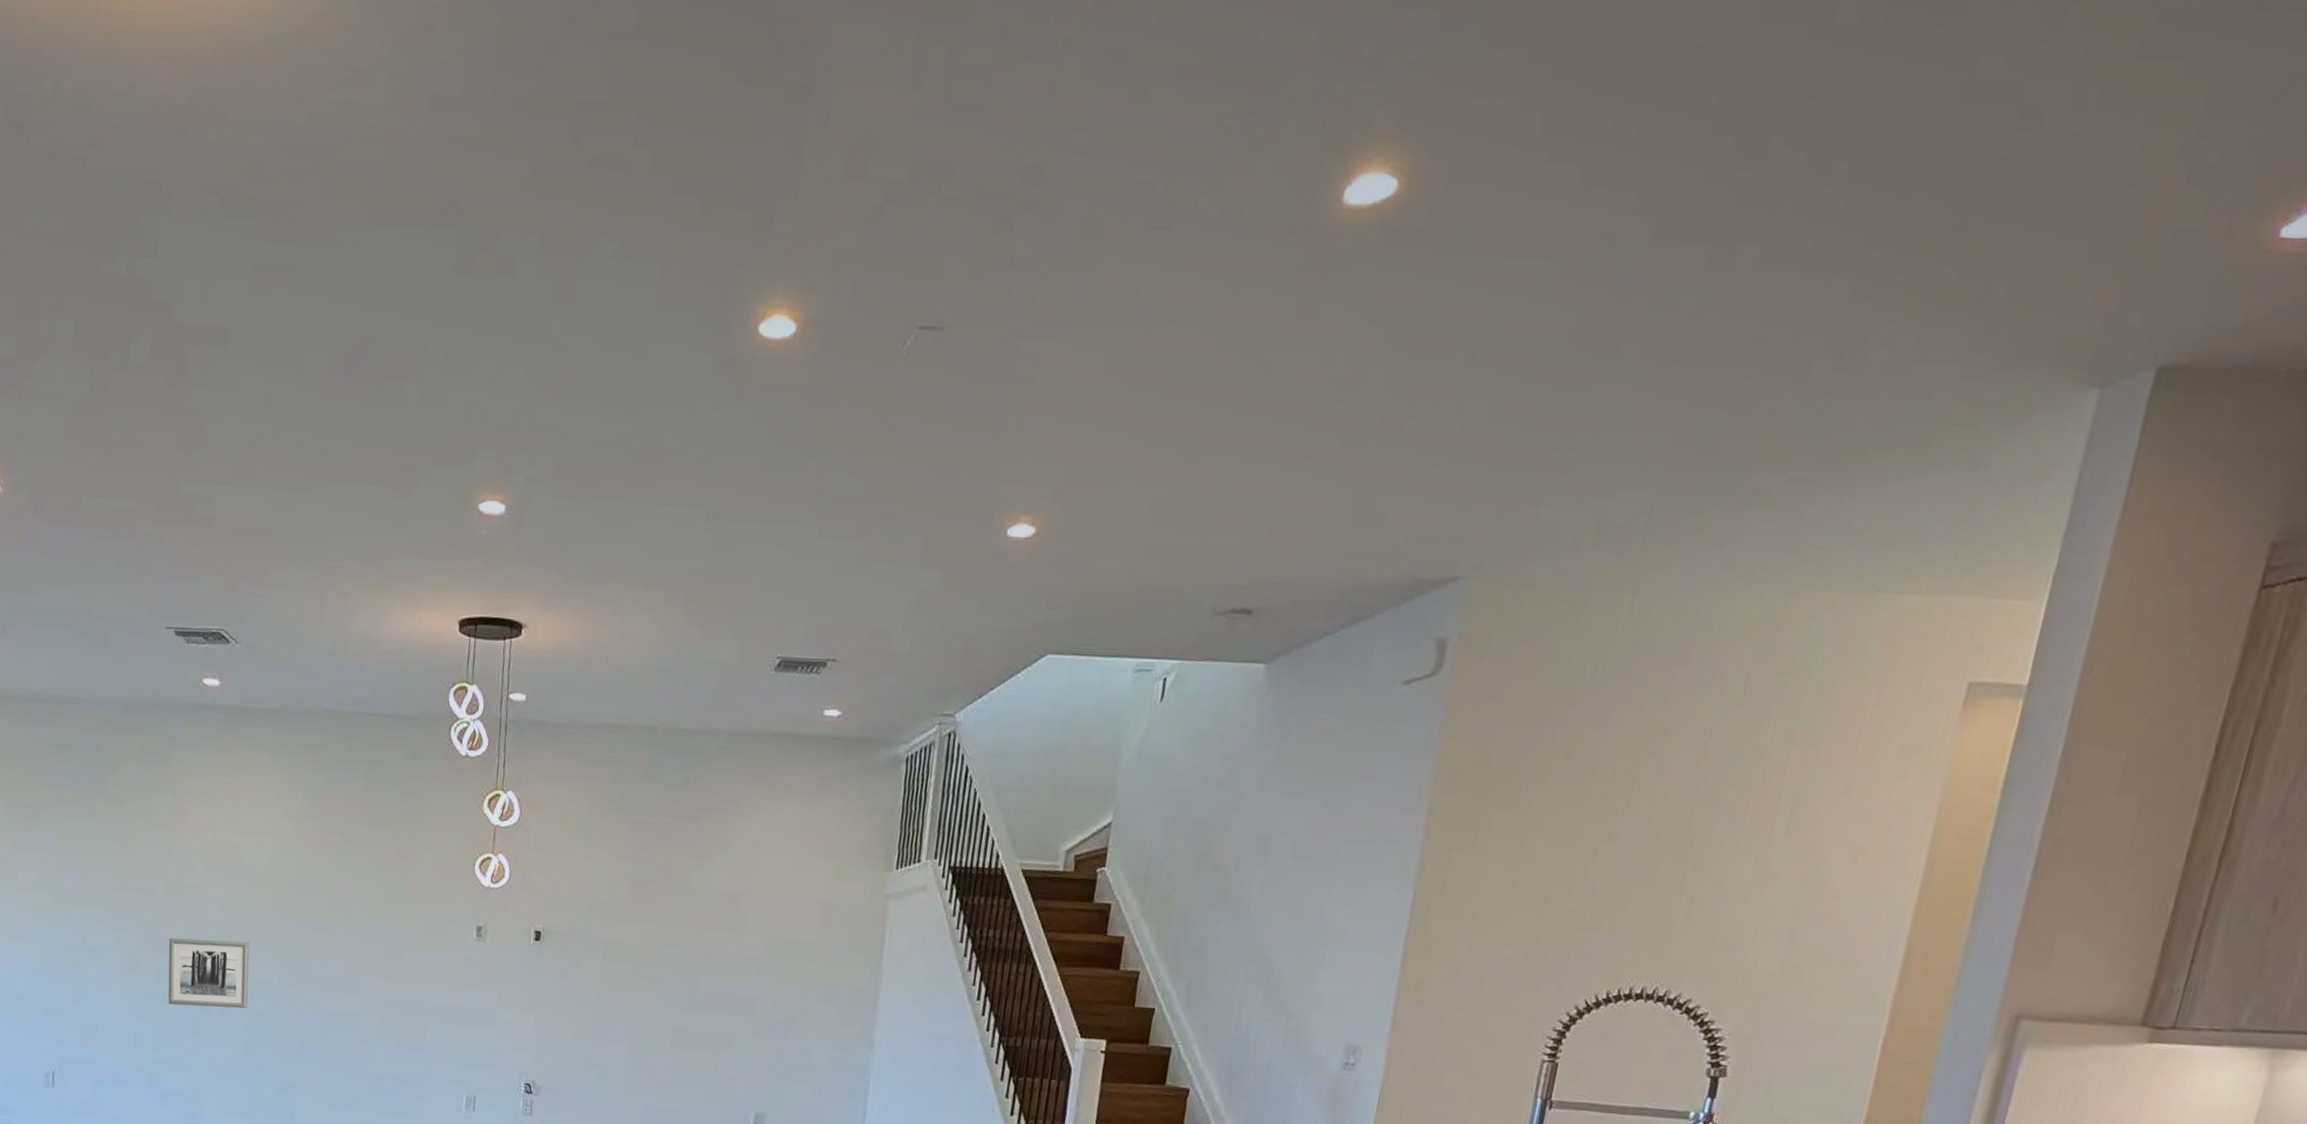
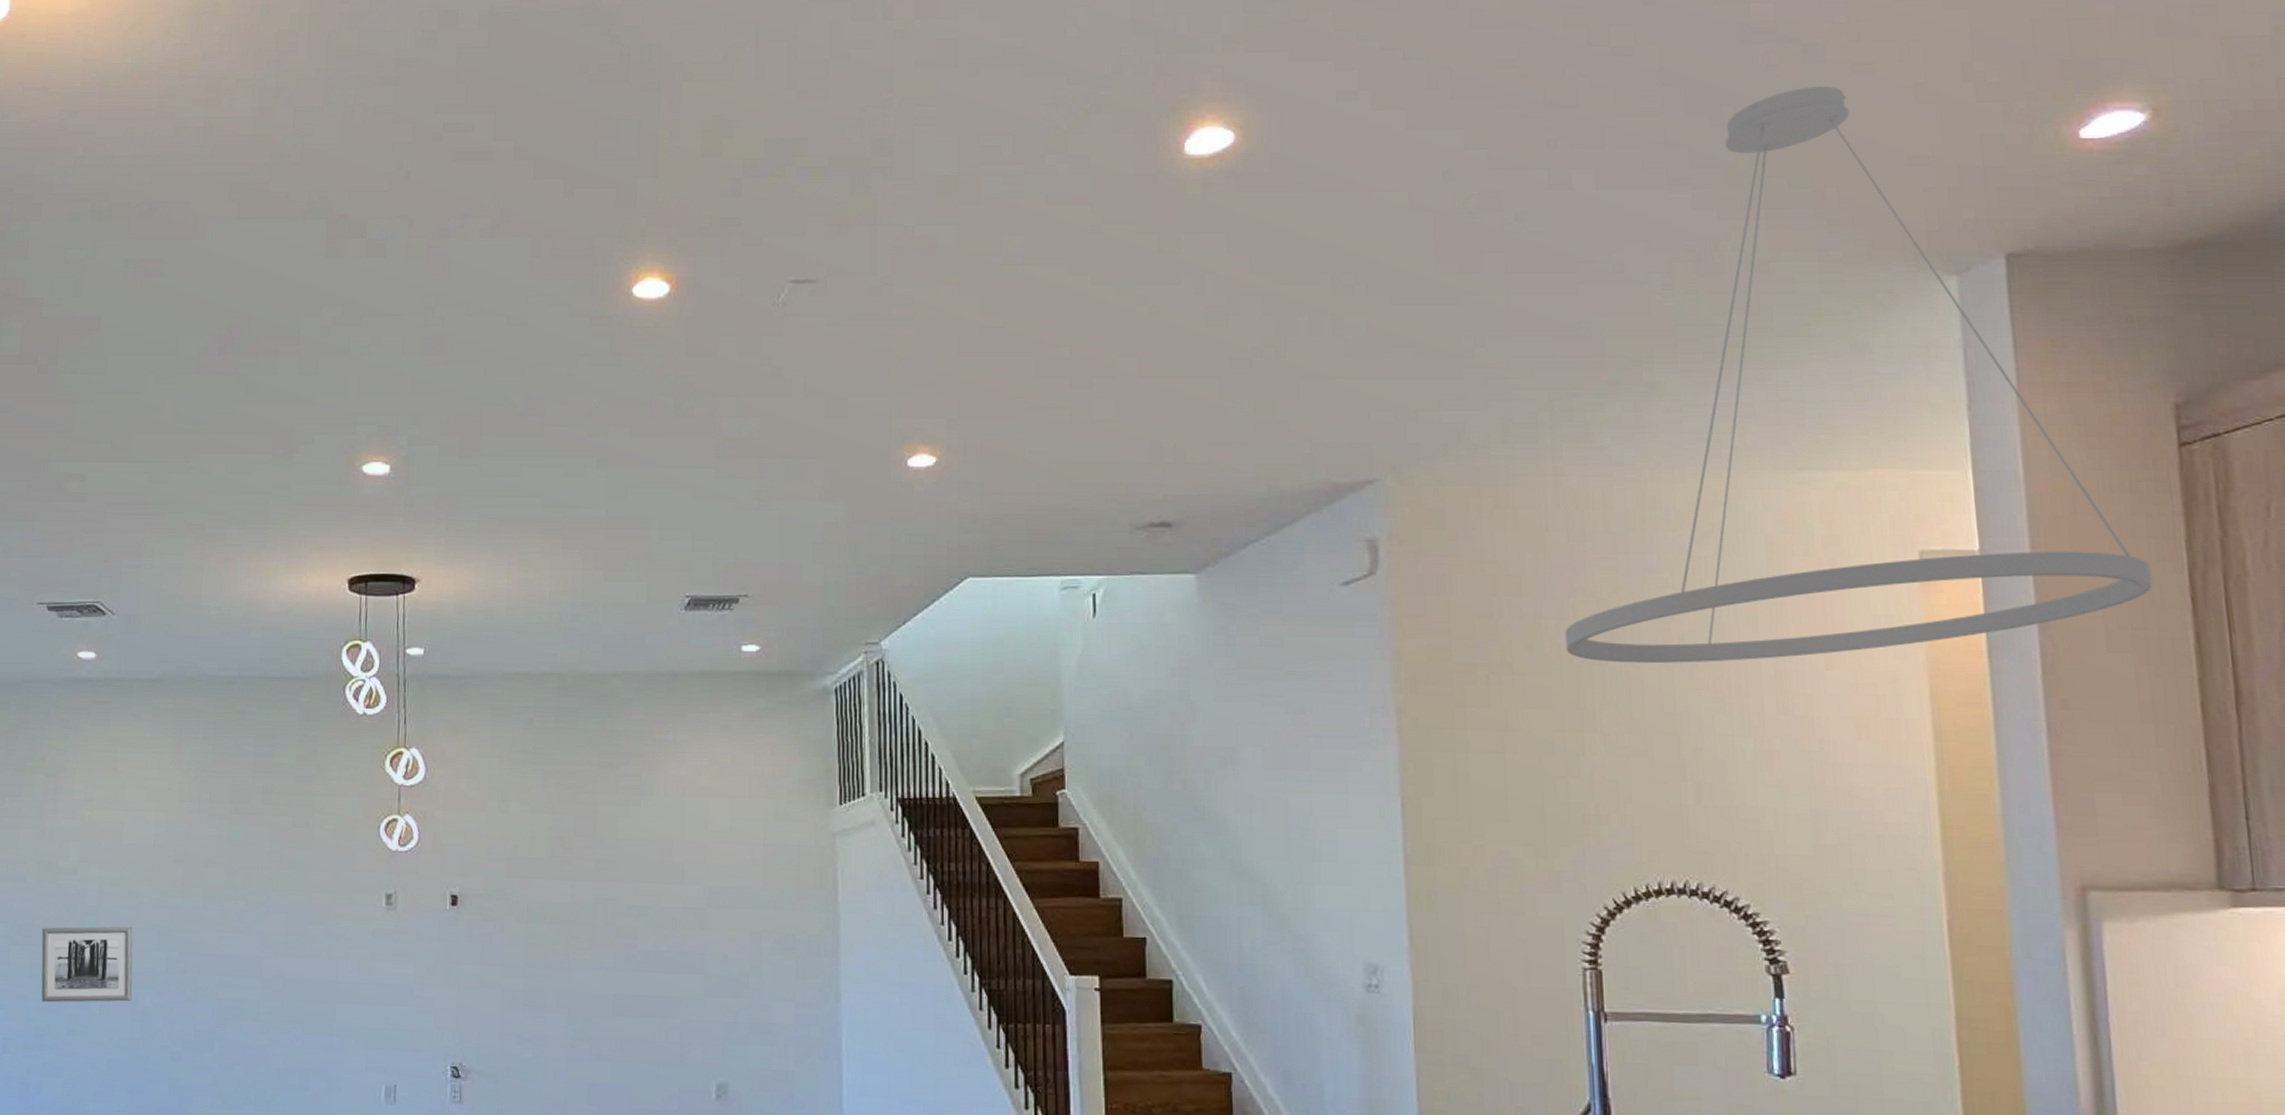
pendant light: none [1602,160,2189,782] -> present [1565,86,2153,664]

